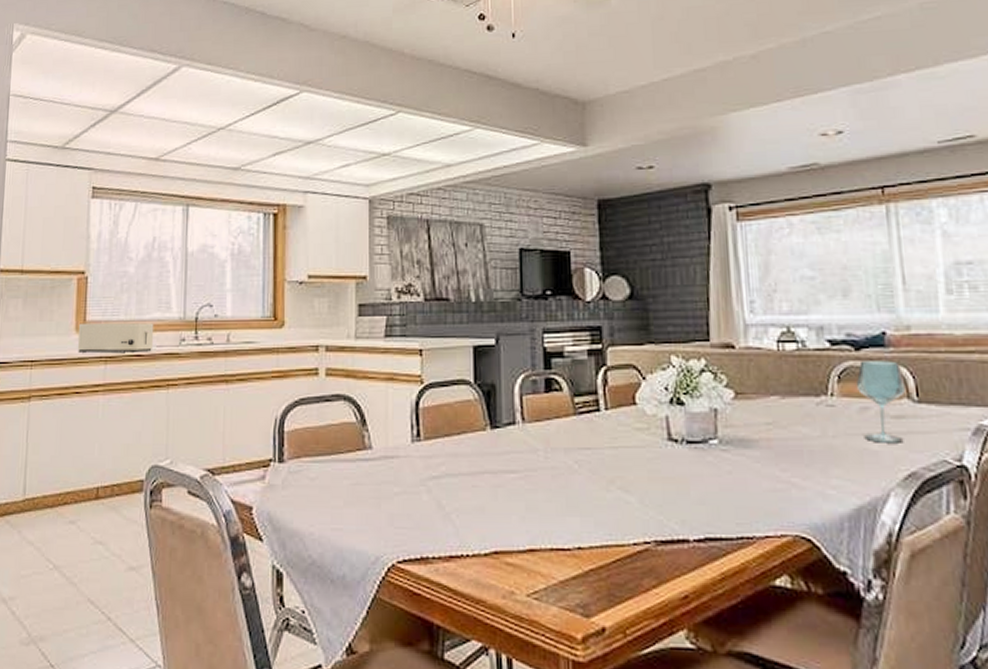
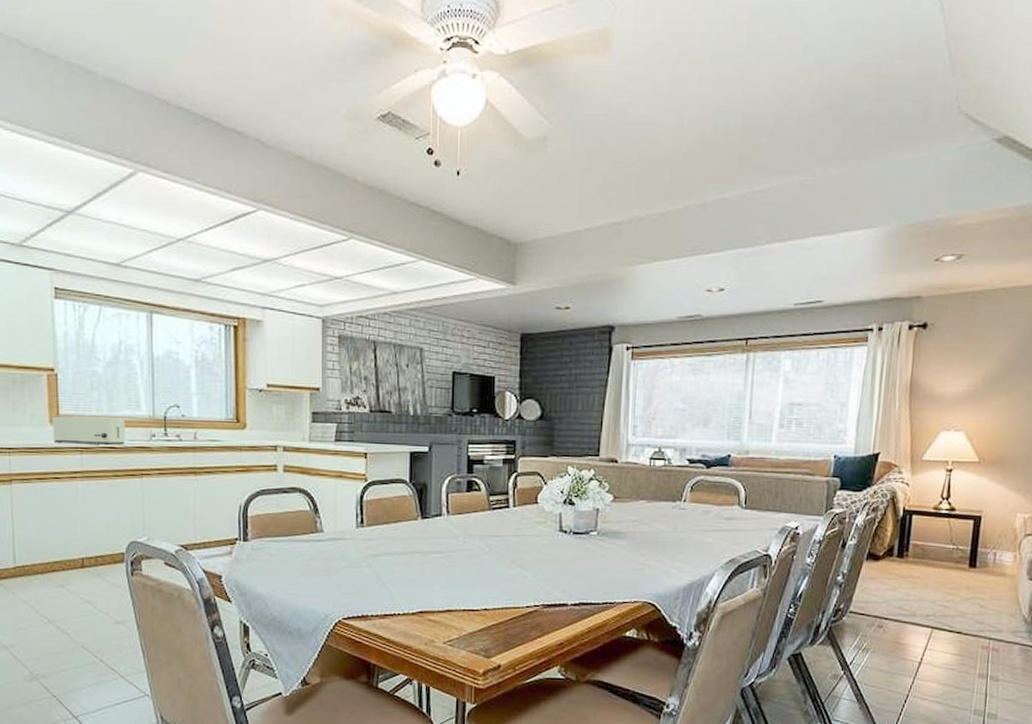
wine glass: present [855,361,907,443] -> none [703,476,739,538]

